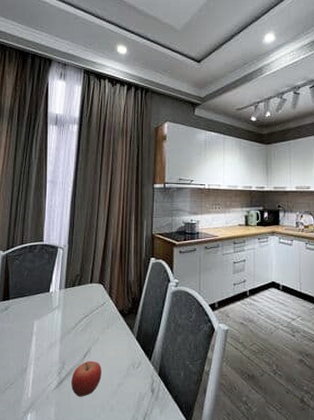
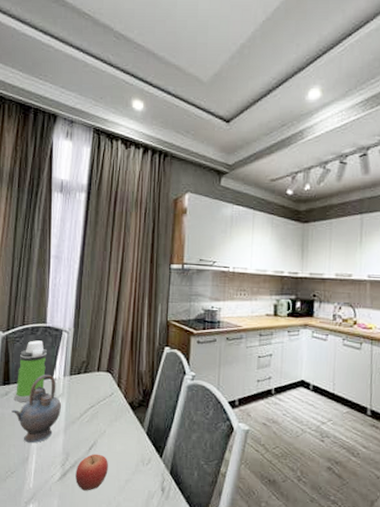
teapot: none [11,288,57,354] -> present [11,374,61,443]
water bottle: none [14,257,44,316] -> present [15,340,47,402]

